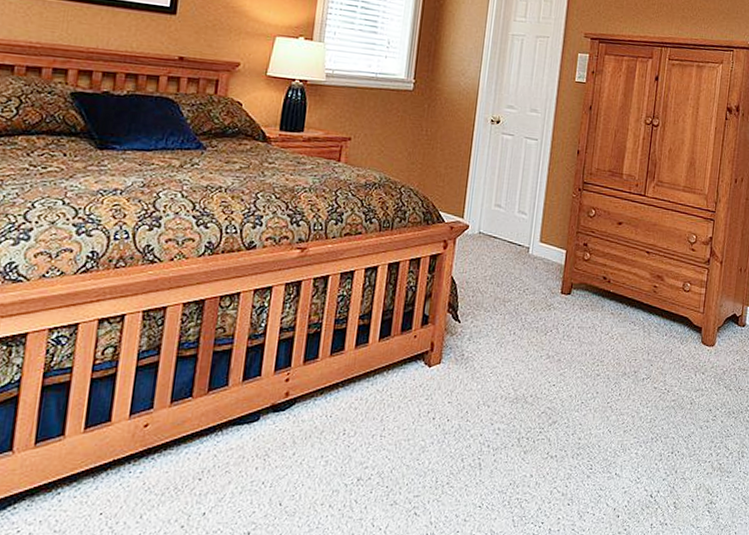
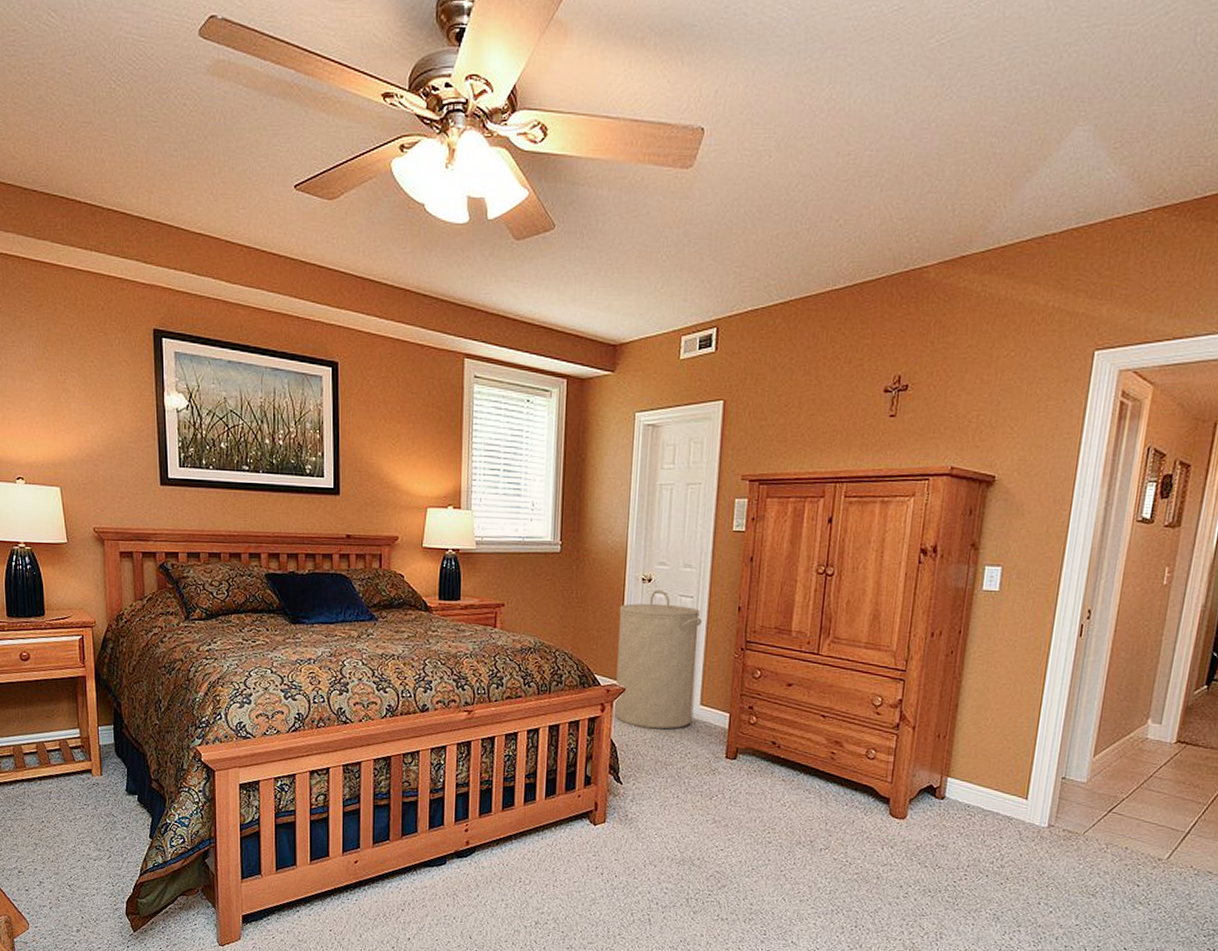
laundry hamper: none [457,131,544,266] -> present [614,589,702,730]

